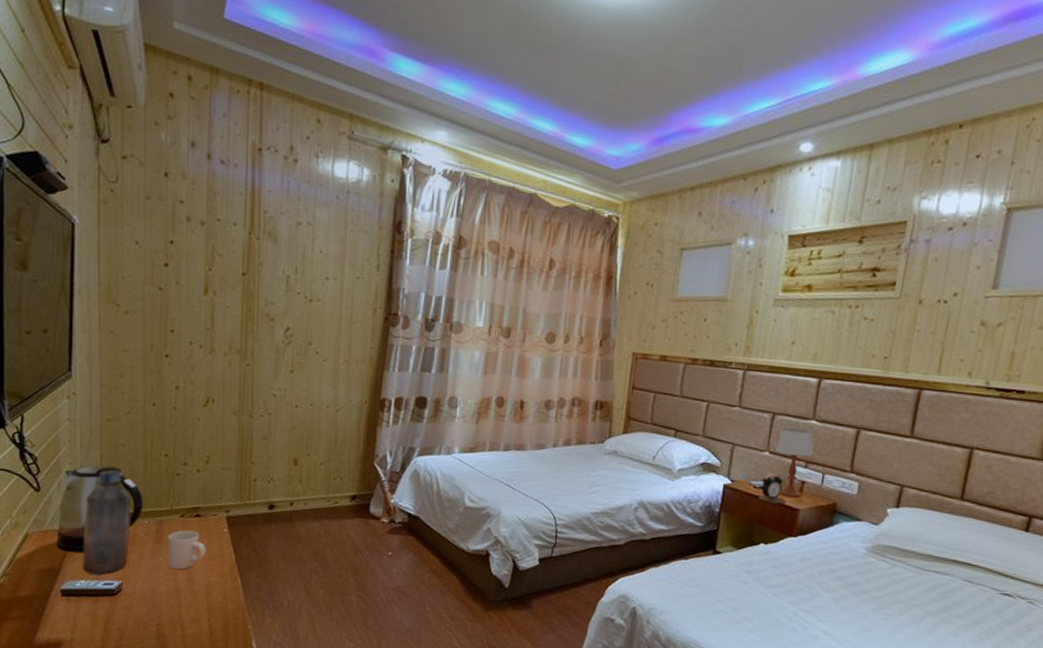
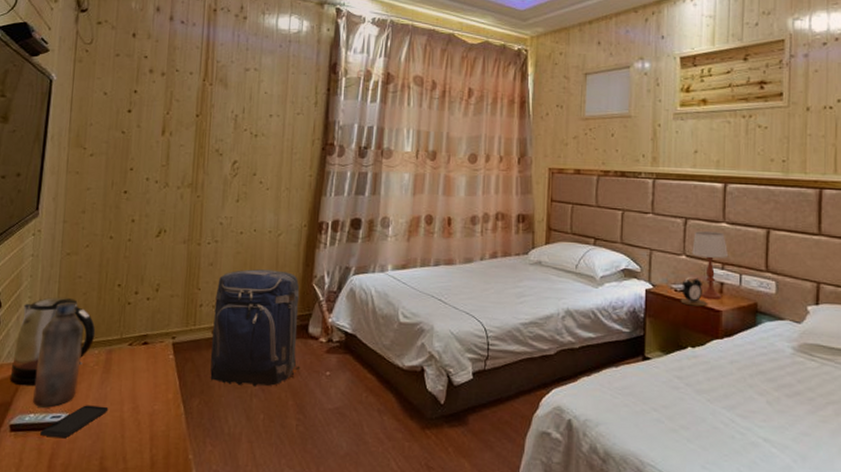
mobile phone: none [93,574,163,605] -> present [40,405,109,439]
mug: present [167,530,206,570] -> none [114,358,152,399]
suitcase: none [266,445,363,563] -> present [210,269,302,386]

